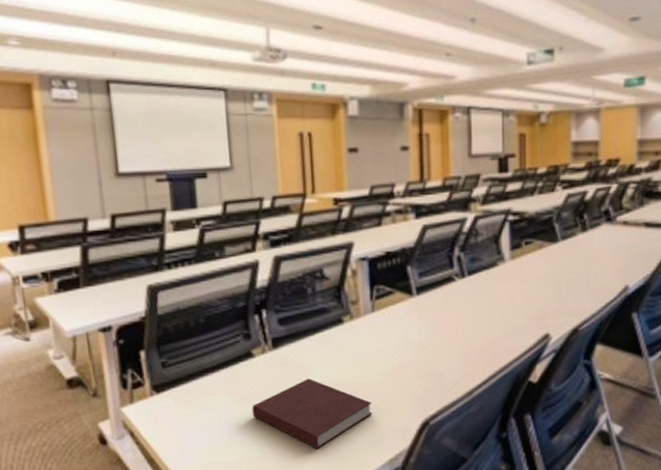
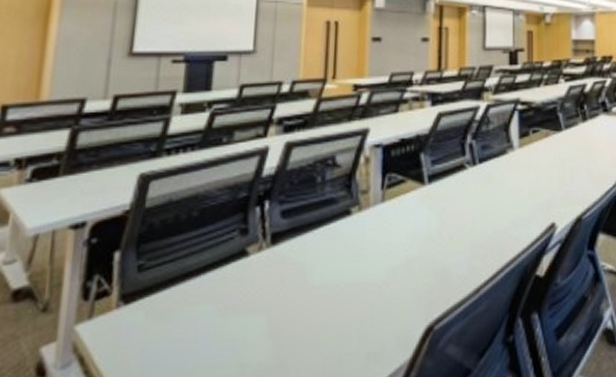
notebook: present [252,378,373,450] -> none [236,279,374,368]

